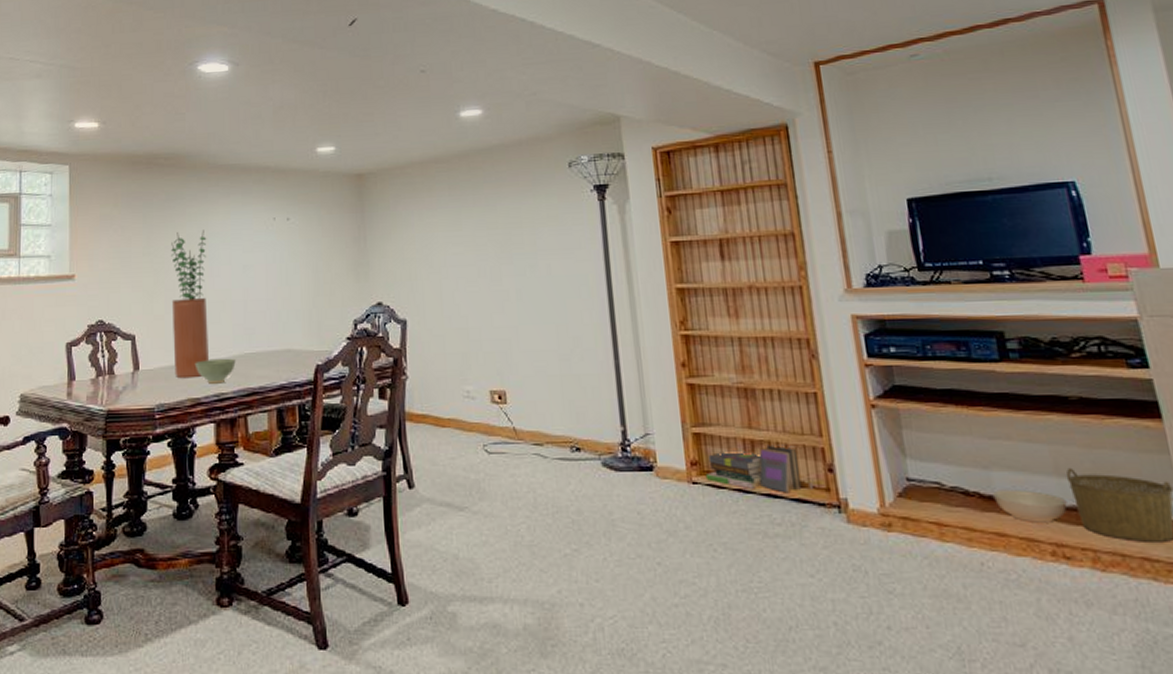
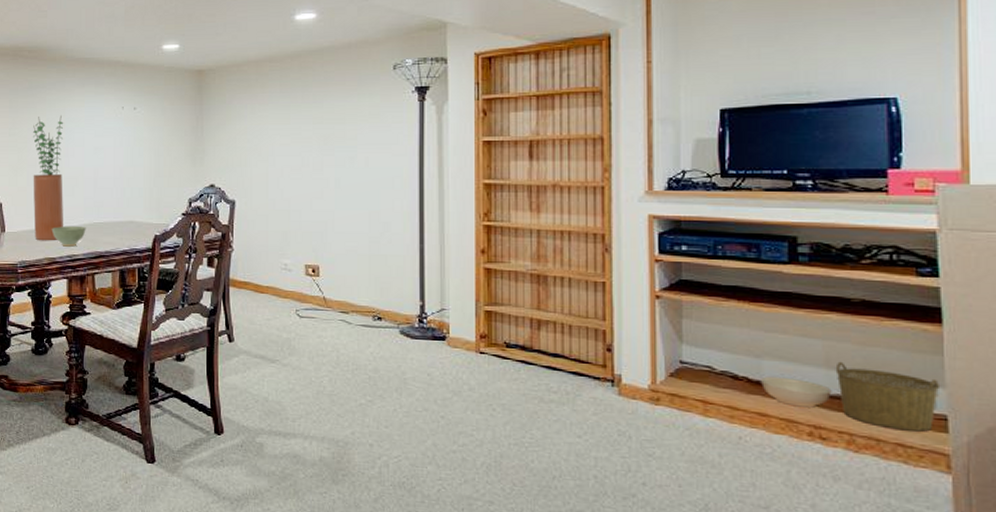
books: present [705,450,763,489] -> none [492,327,547,361]
books: present [759,444,814,493] -> none [542,324,592,367]

